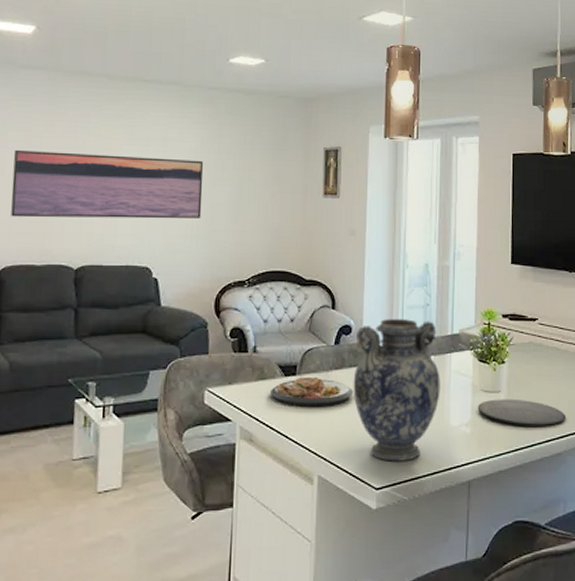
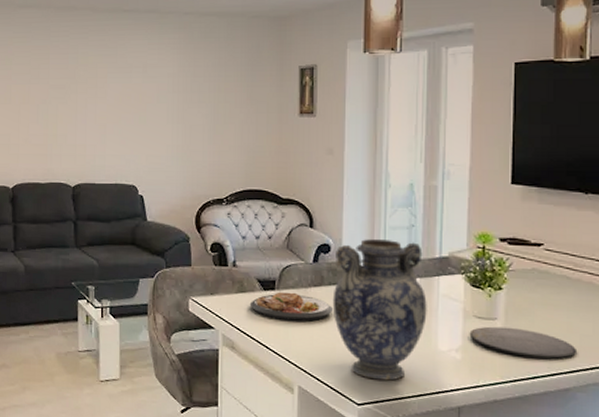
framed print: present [11,149,204,219] -> none [18,81,181,141]

